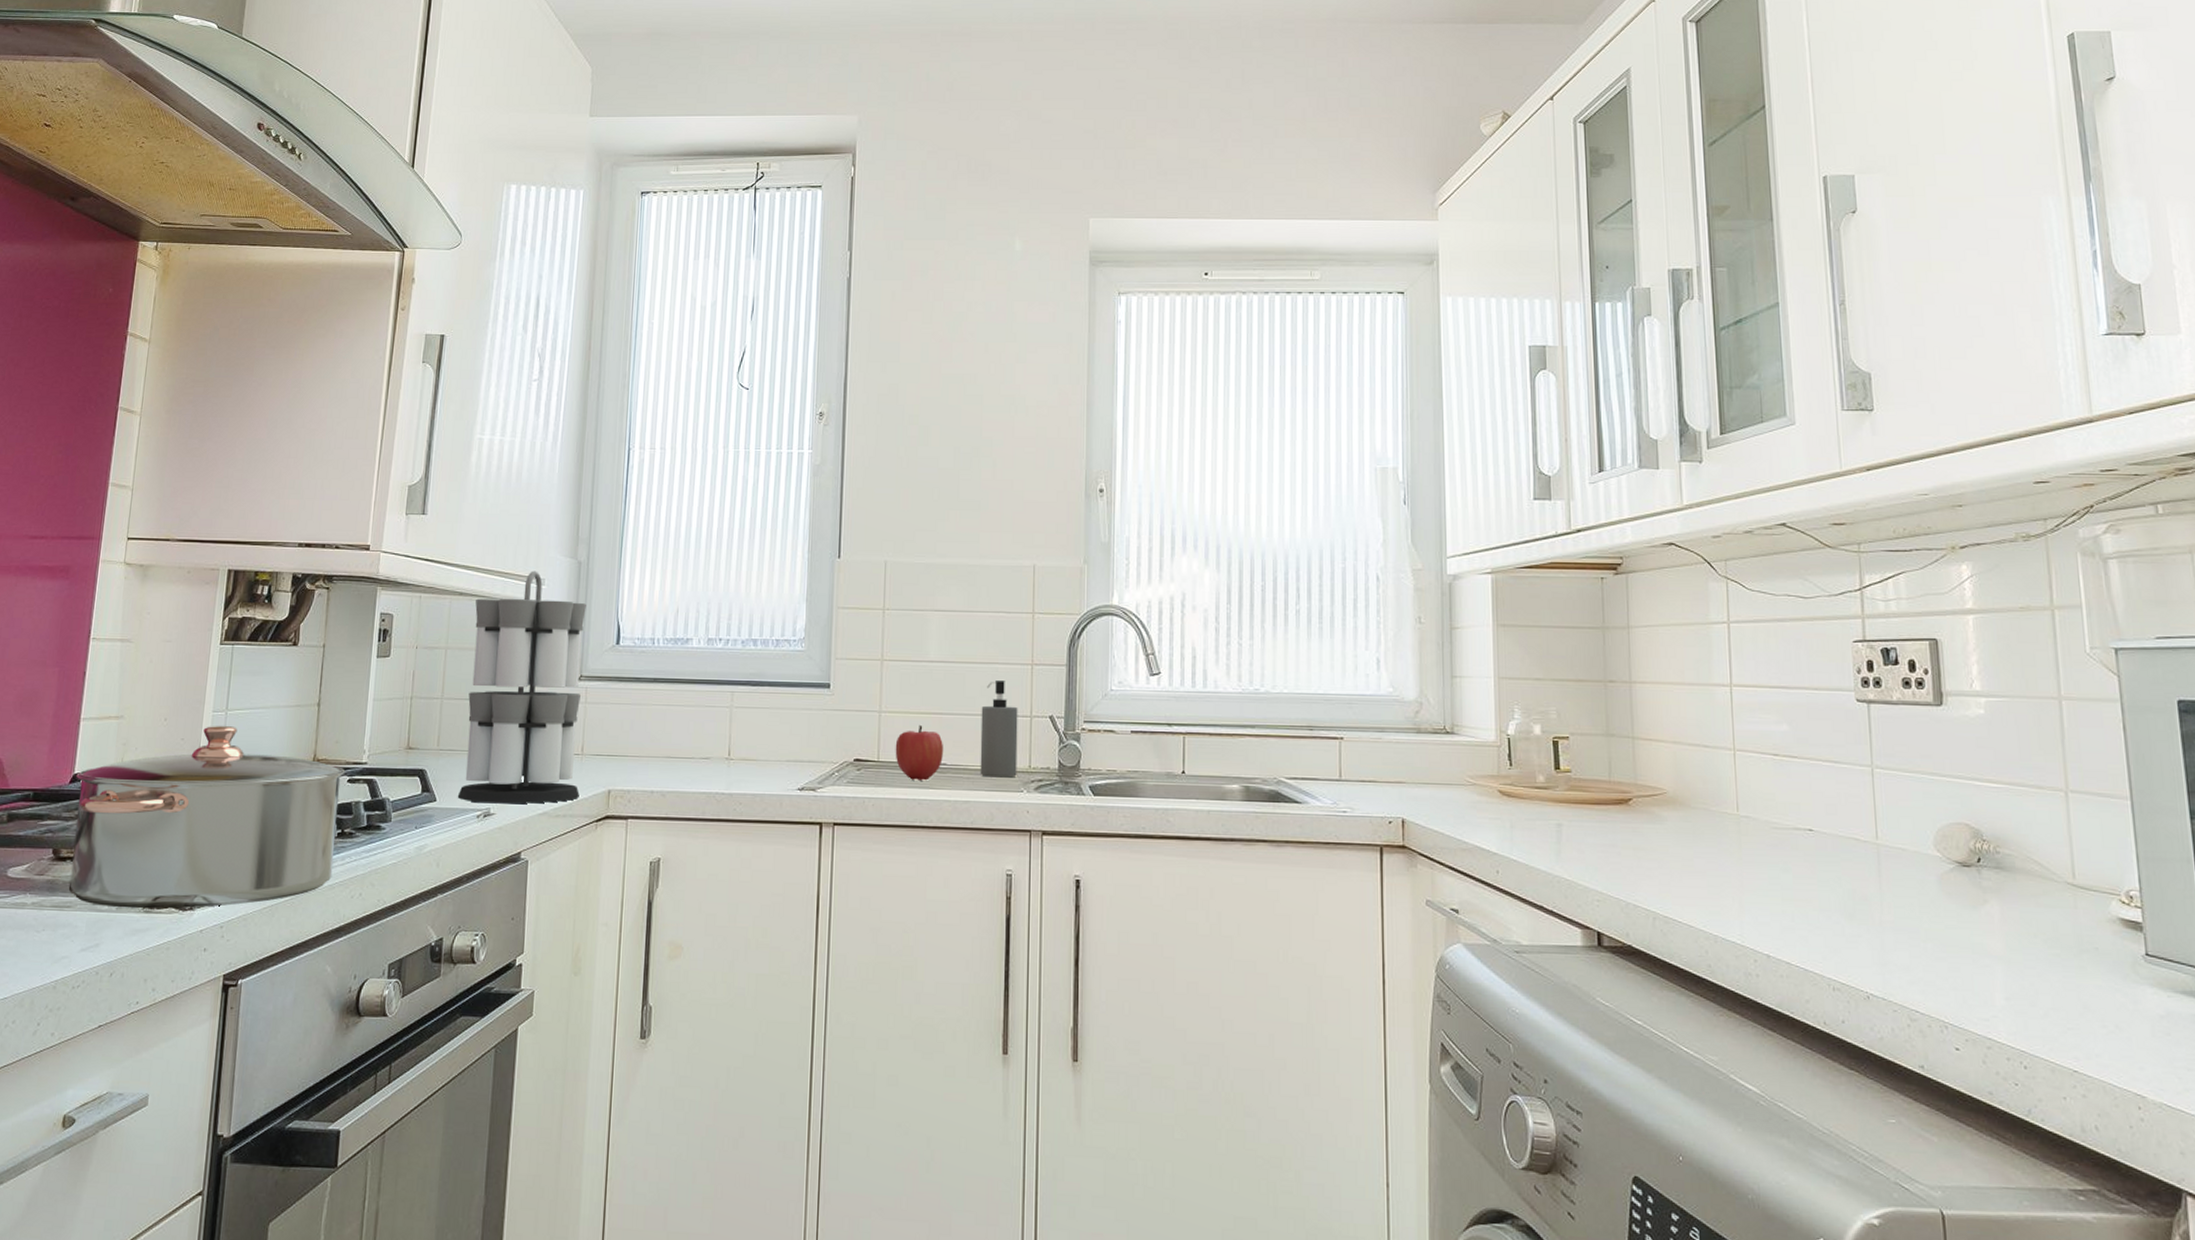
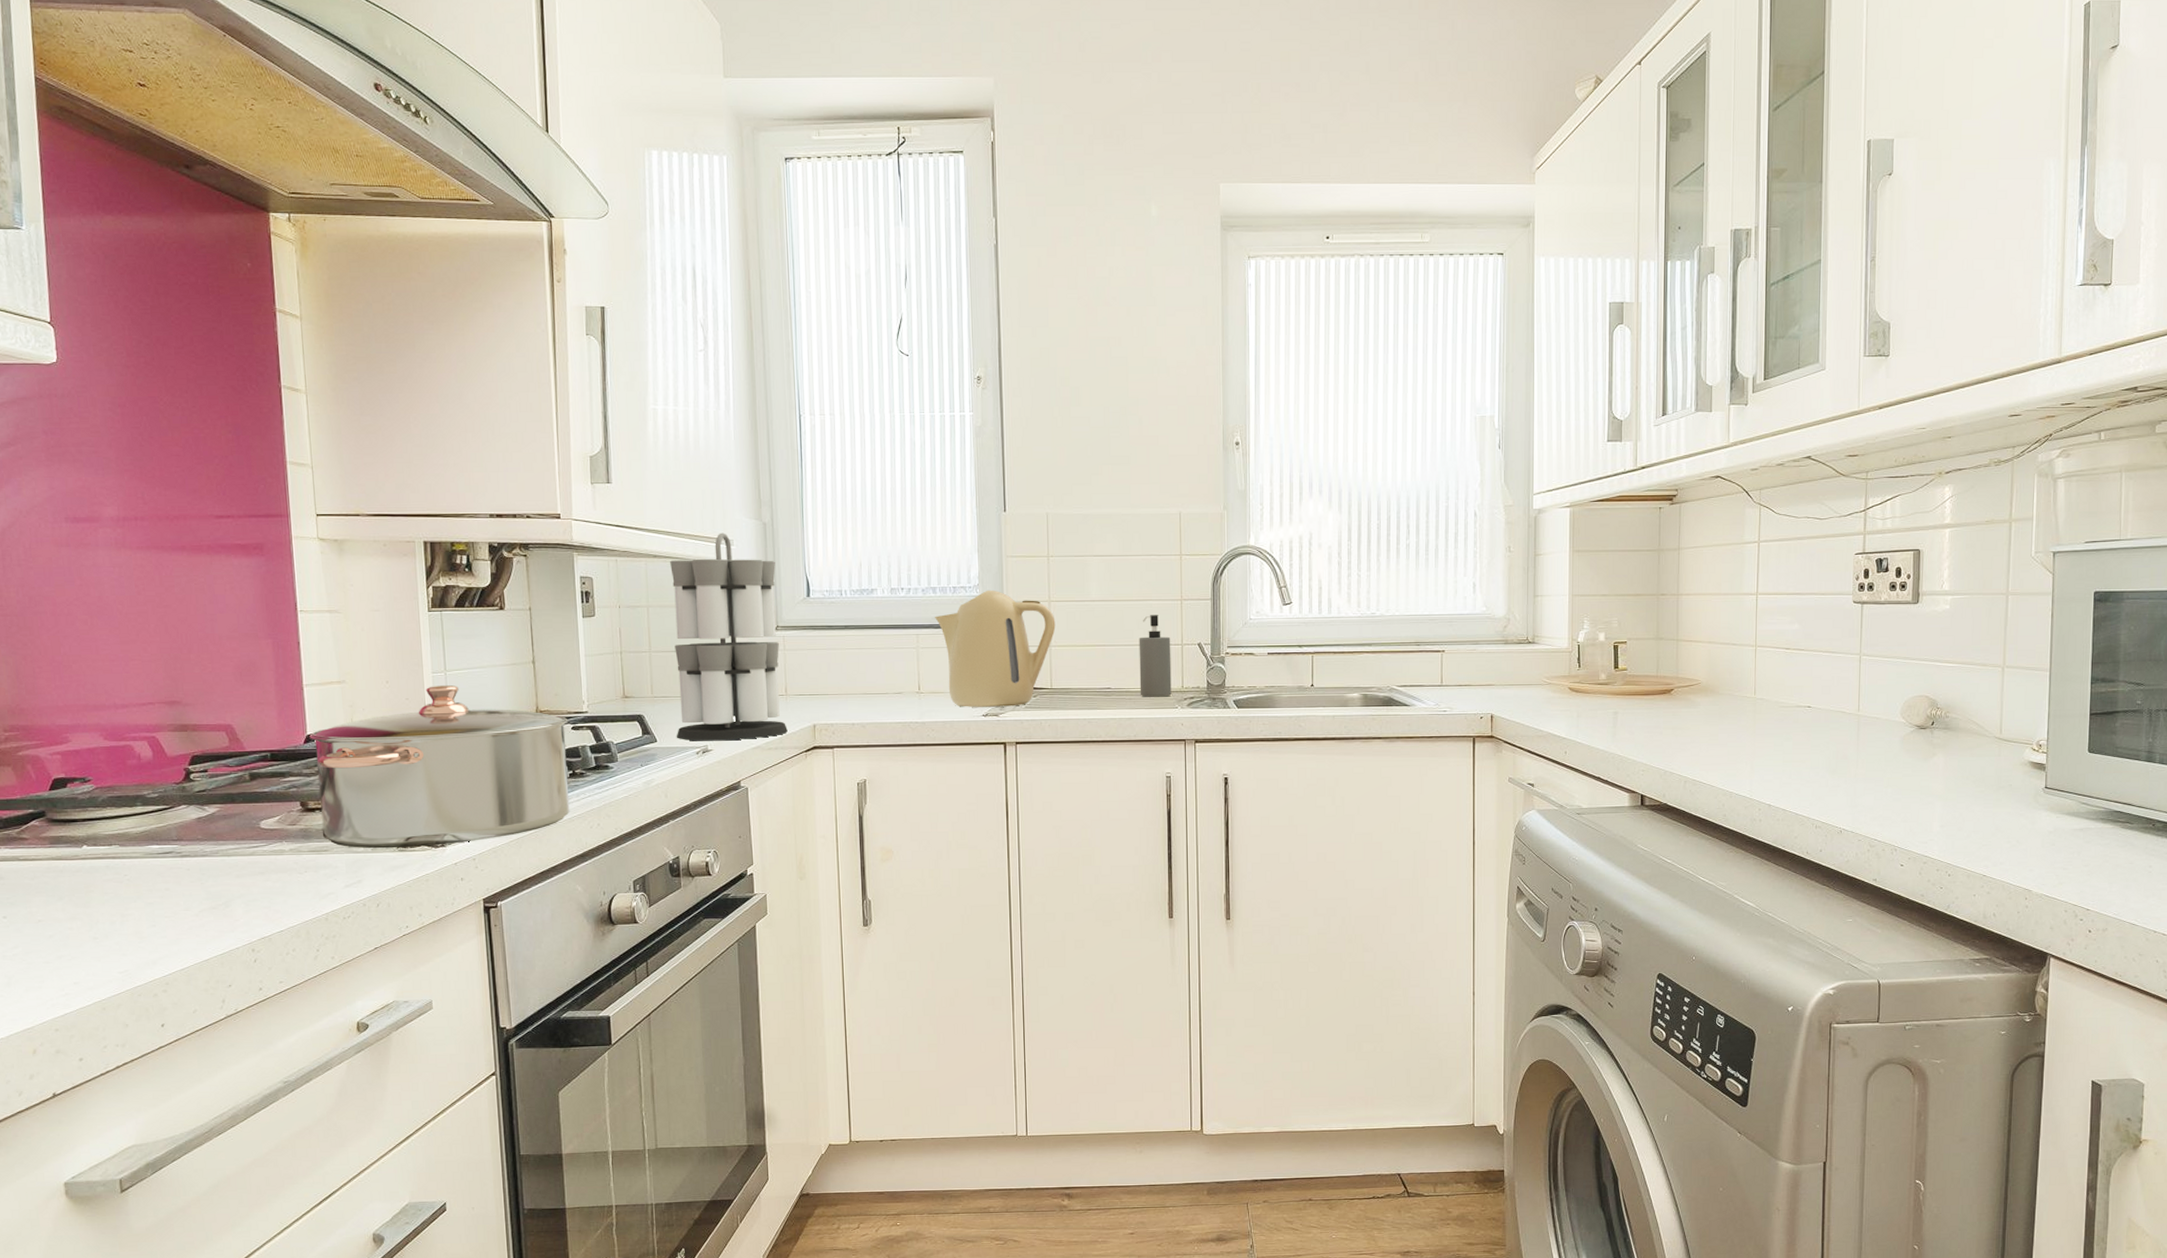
kettle: none [752,644,888,780] -> present [934,590,1056,707]
fruit: present [895,724,944,781] -> none [1065,655,1108,703]

